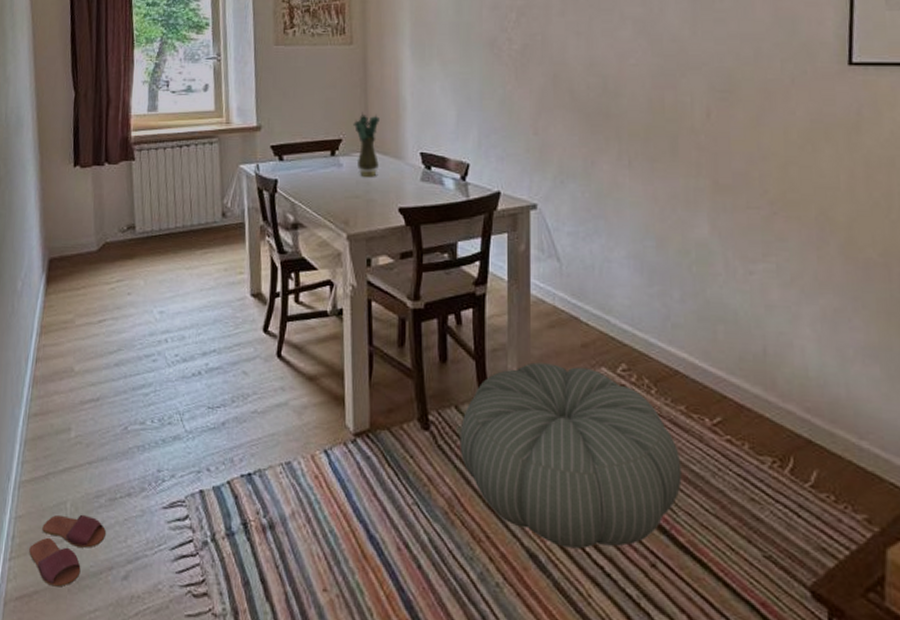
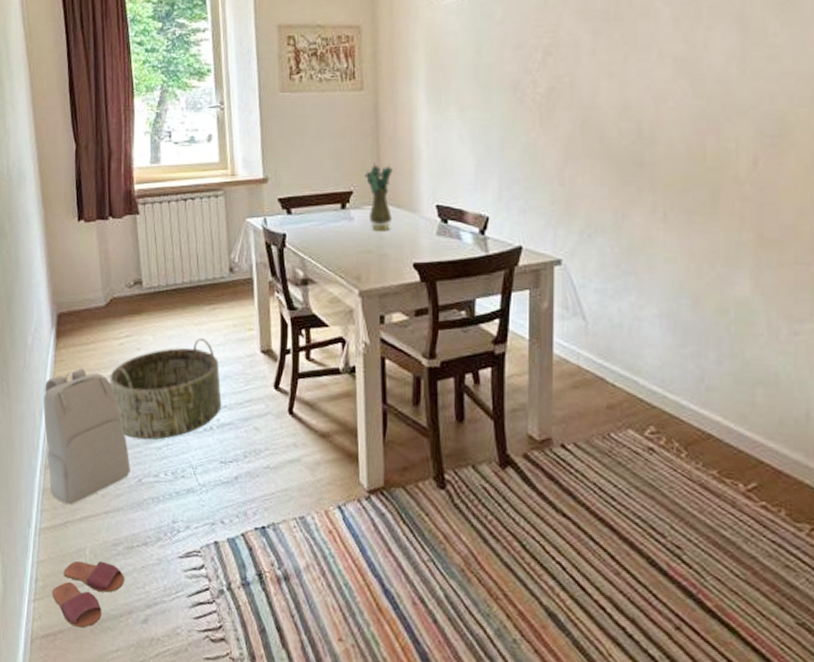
backpack: none [29,313,117,456] -> present [43,367,131,505]
basket: none [99,282,211,386] -> present [110,338,222,440]
pouf: present [460,362,682,549] -> none [477,423,711,610]

